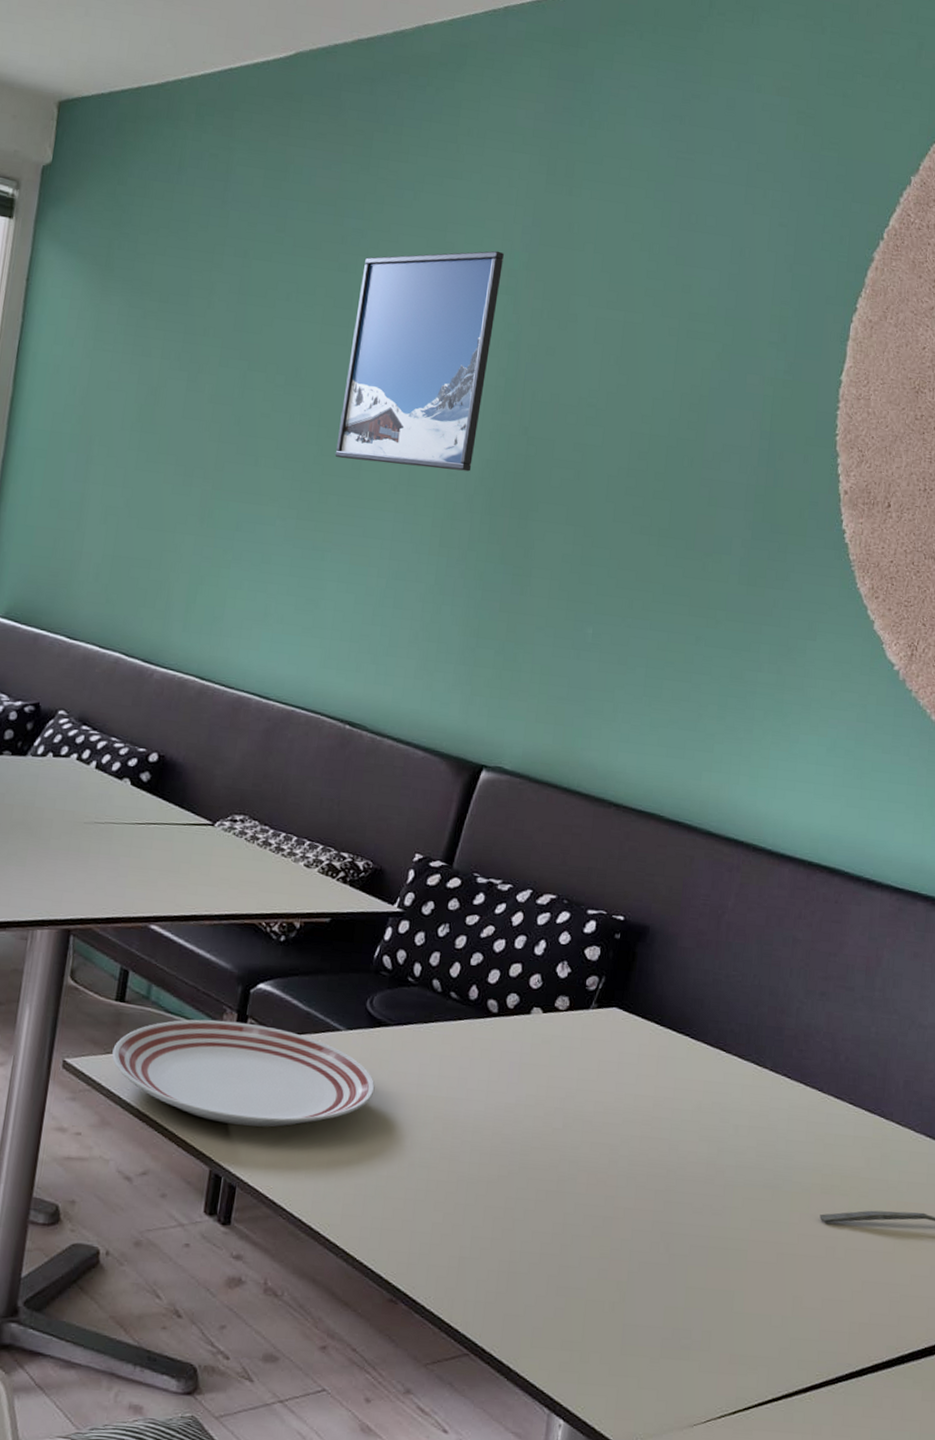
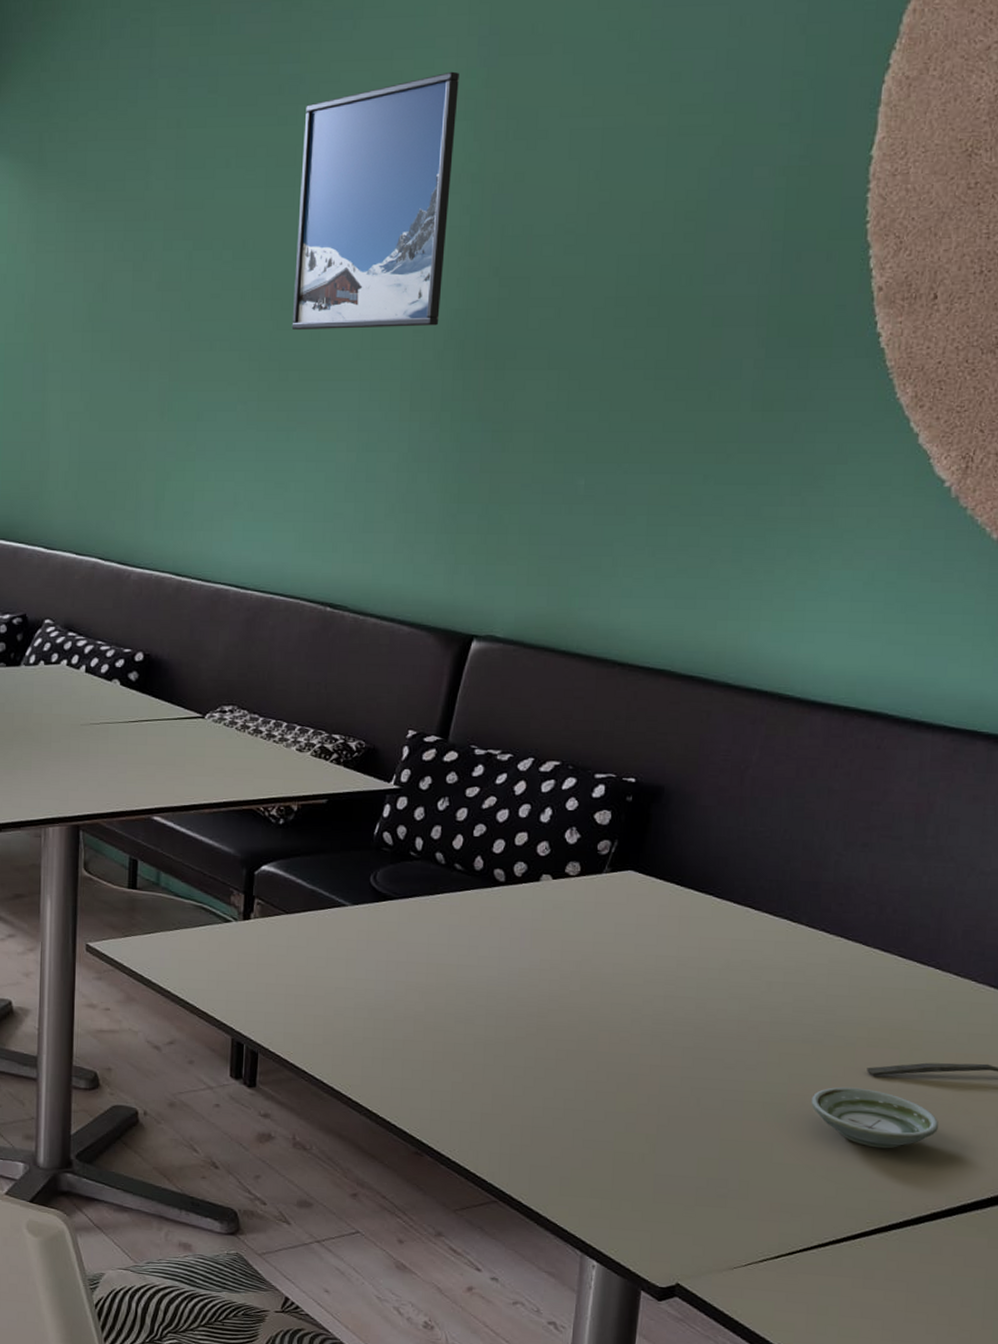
dinner plate: present [112,1019,375,1127] -> none [130,901,385,998]
saucer: none [770,1233,881,1298] -> present [811,1086,938,1149]

